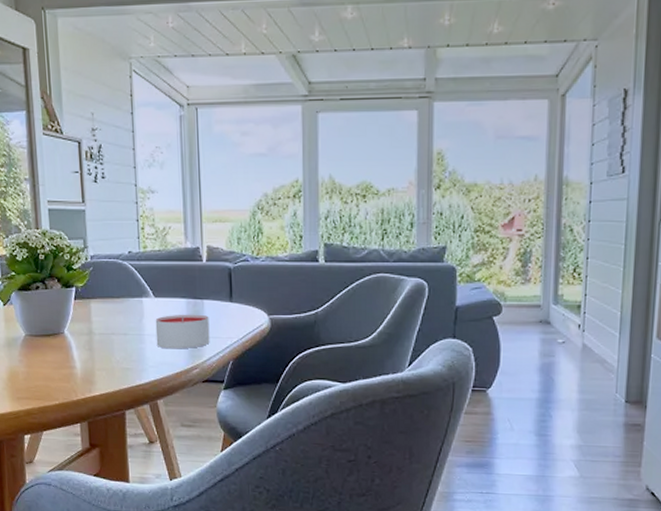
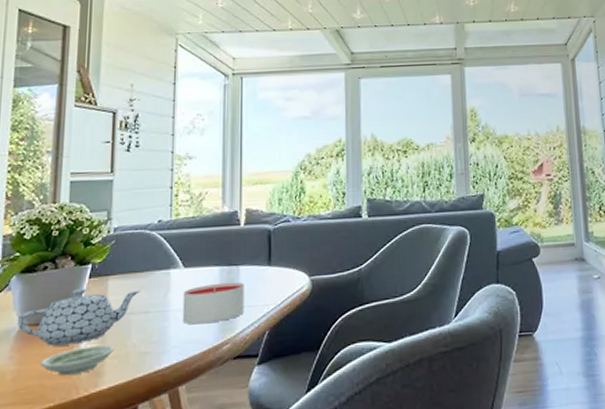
teapot: none [20,308,119,356] -> present [16,288,141,346]
saucer: none [44,358,102,381] -> present [40,345,115,376]

